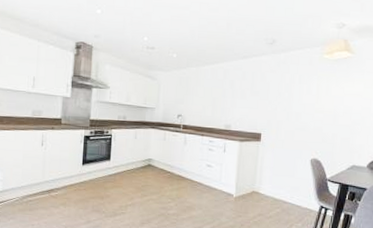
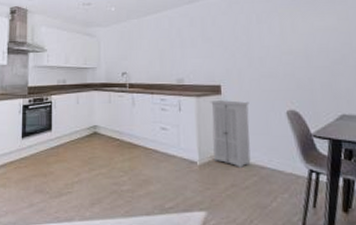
storage cabinet: none [248,145,282,202] -> present [209,99,251,169]

